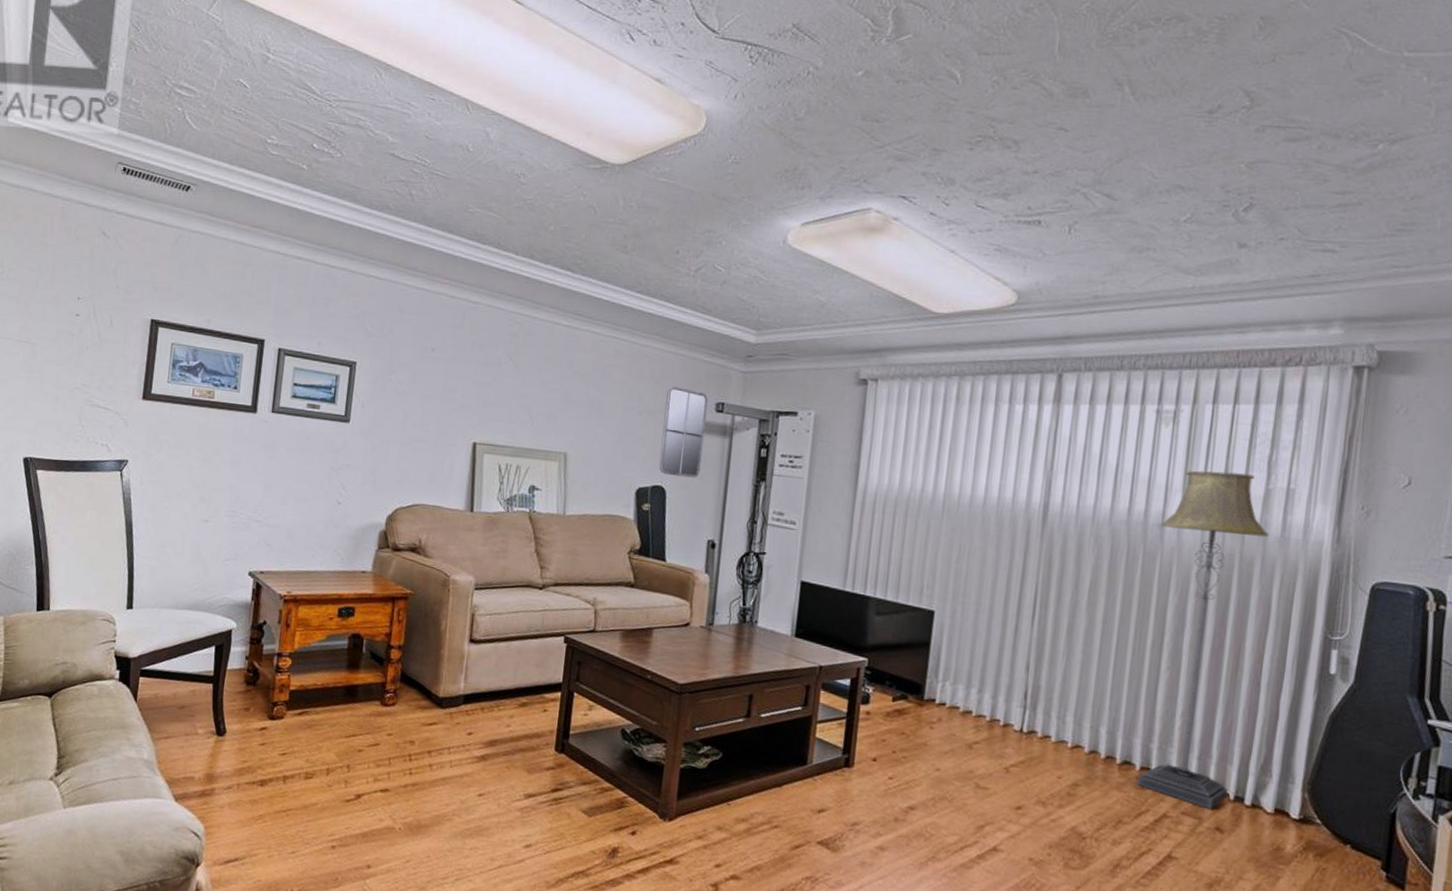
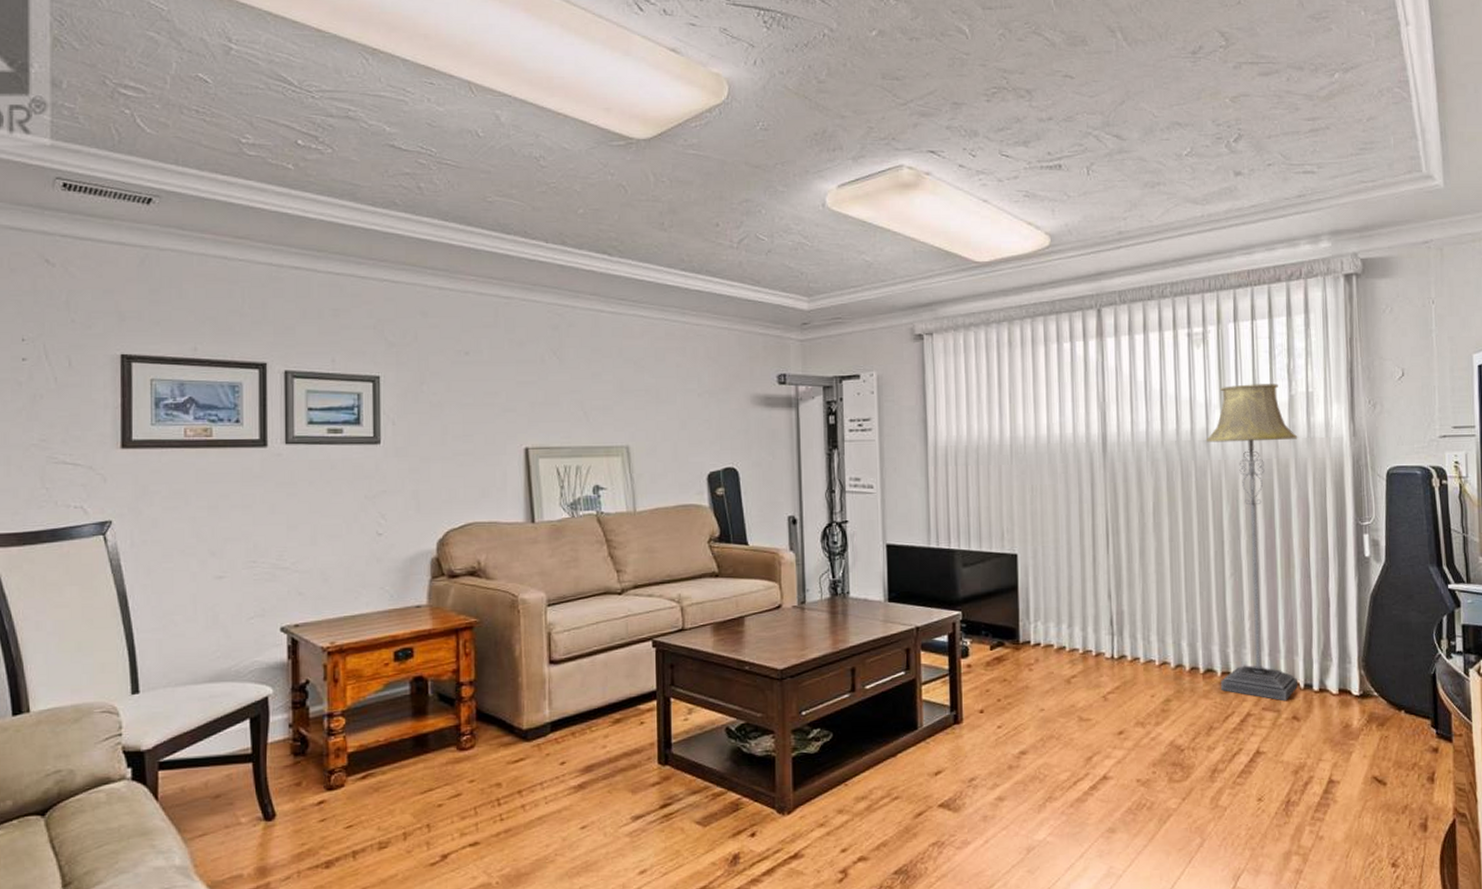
home mirror: present [659,386,708,478] -> none [726,363,771,456]

